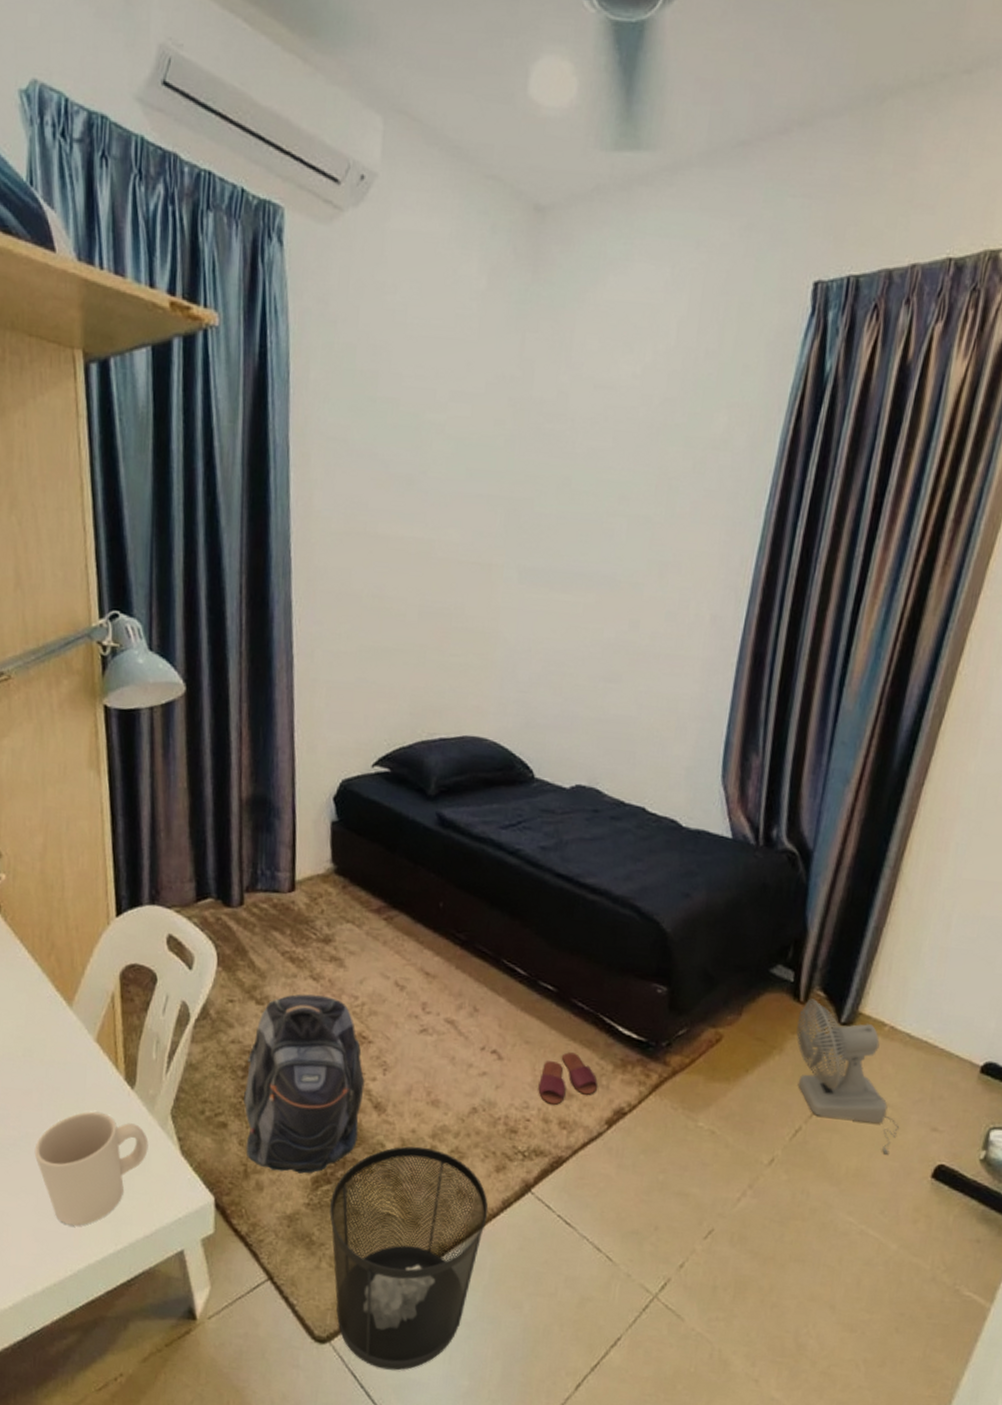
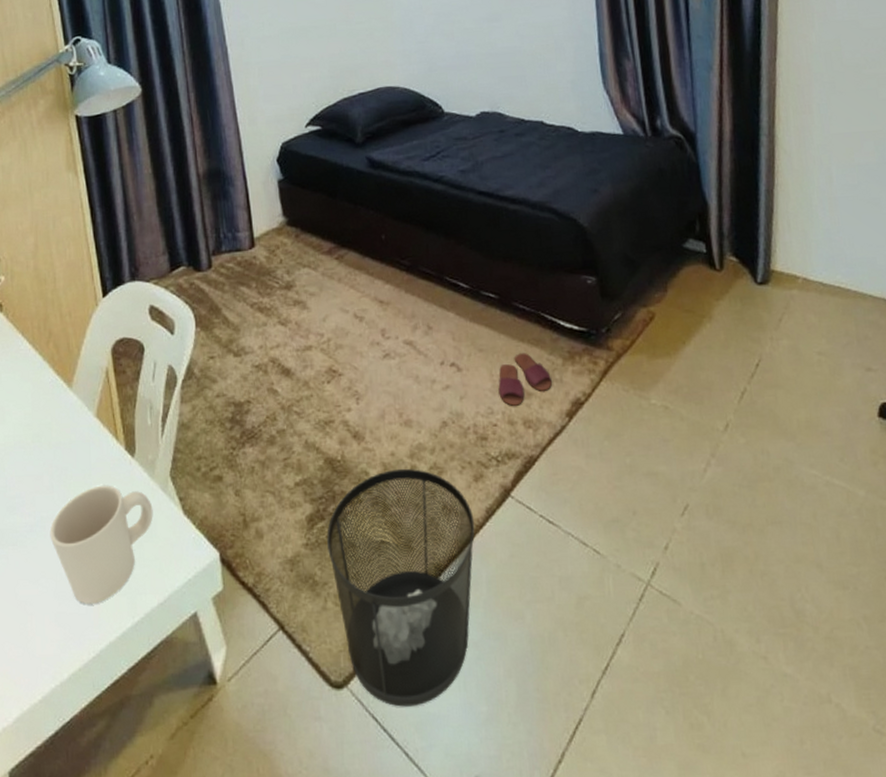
backpack: present [243,994,365,1174] -> none [233,338,343,516]
fan: present [796,998,899,1155] -> none [718,265,836,402]

